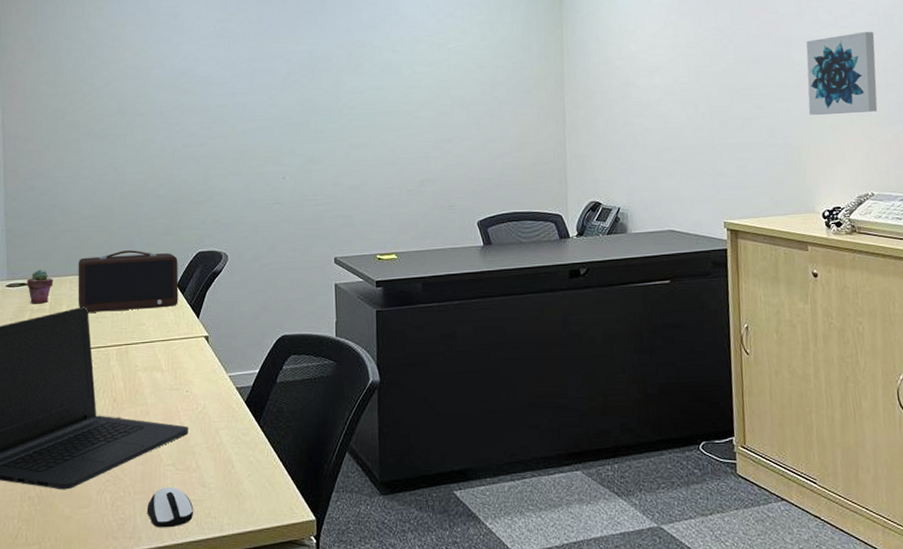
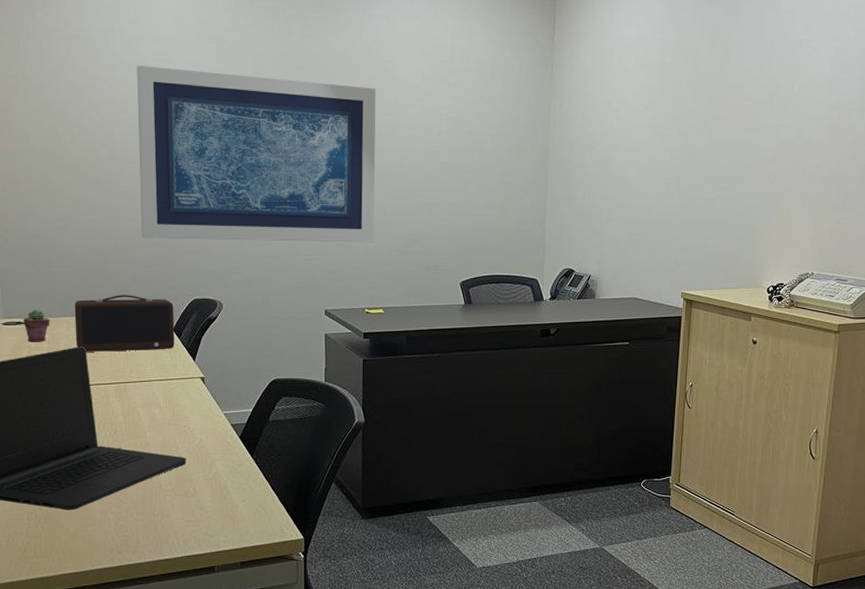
wall art: none [146,20,385,191] -> present [137,65,376,243]
computer mouse: present [147,486,194,528] -> none [148,509,192,544]
wall art: present [806,31,878,115] -> none [767,123,834,199]

